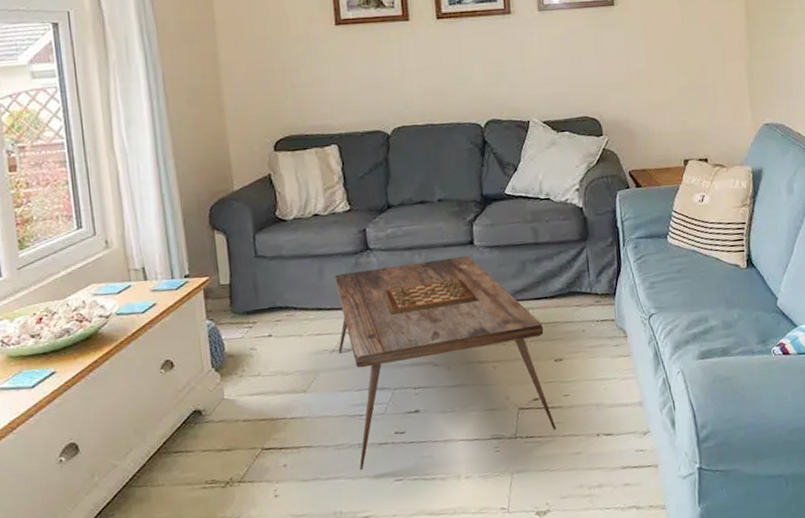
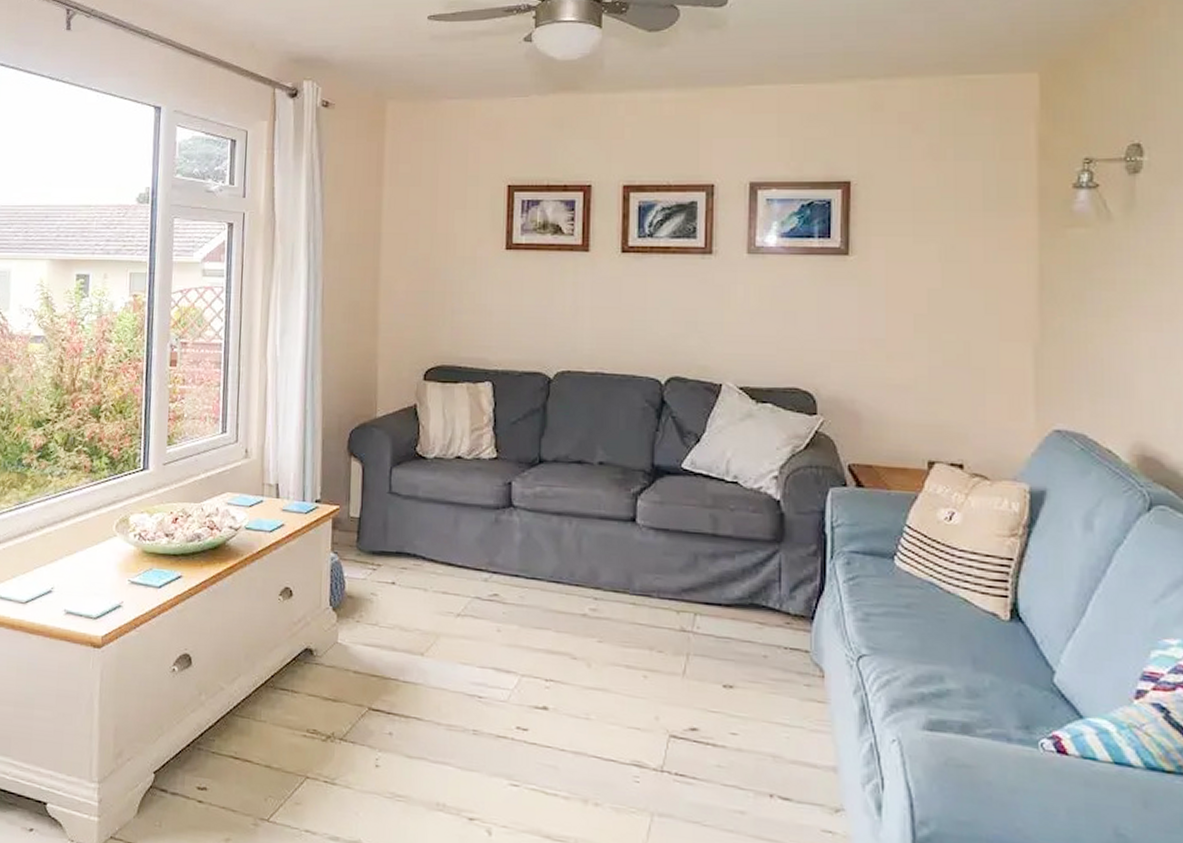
coffee table: present [334,255,557,471] -> none [464,528,717,775]

